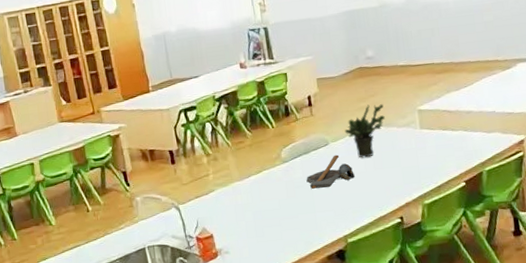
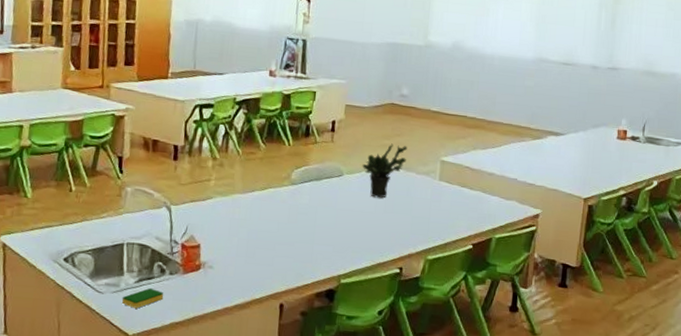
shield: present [306,154,356,190] -> none [311,188,363,221]

